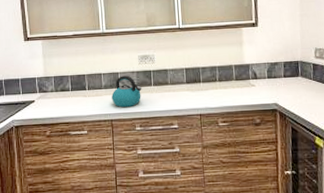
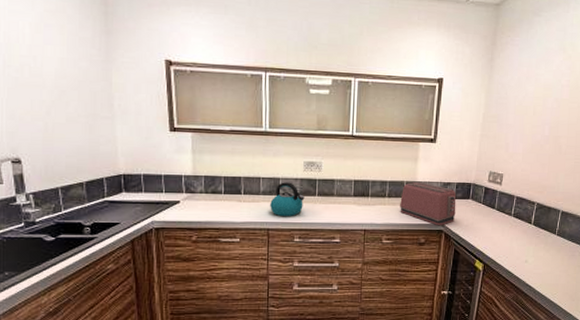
toaster: none [231,64,288,105] -> present [400,181,457,225]

